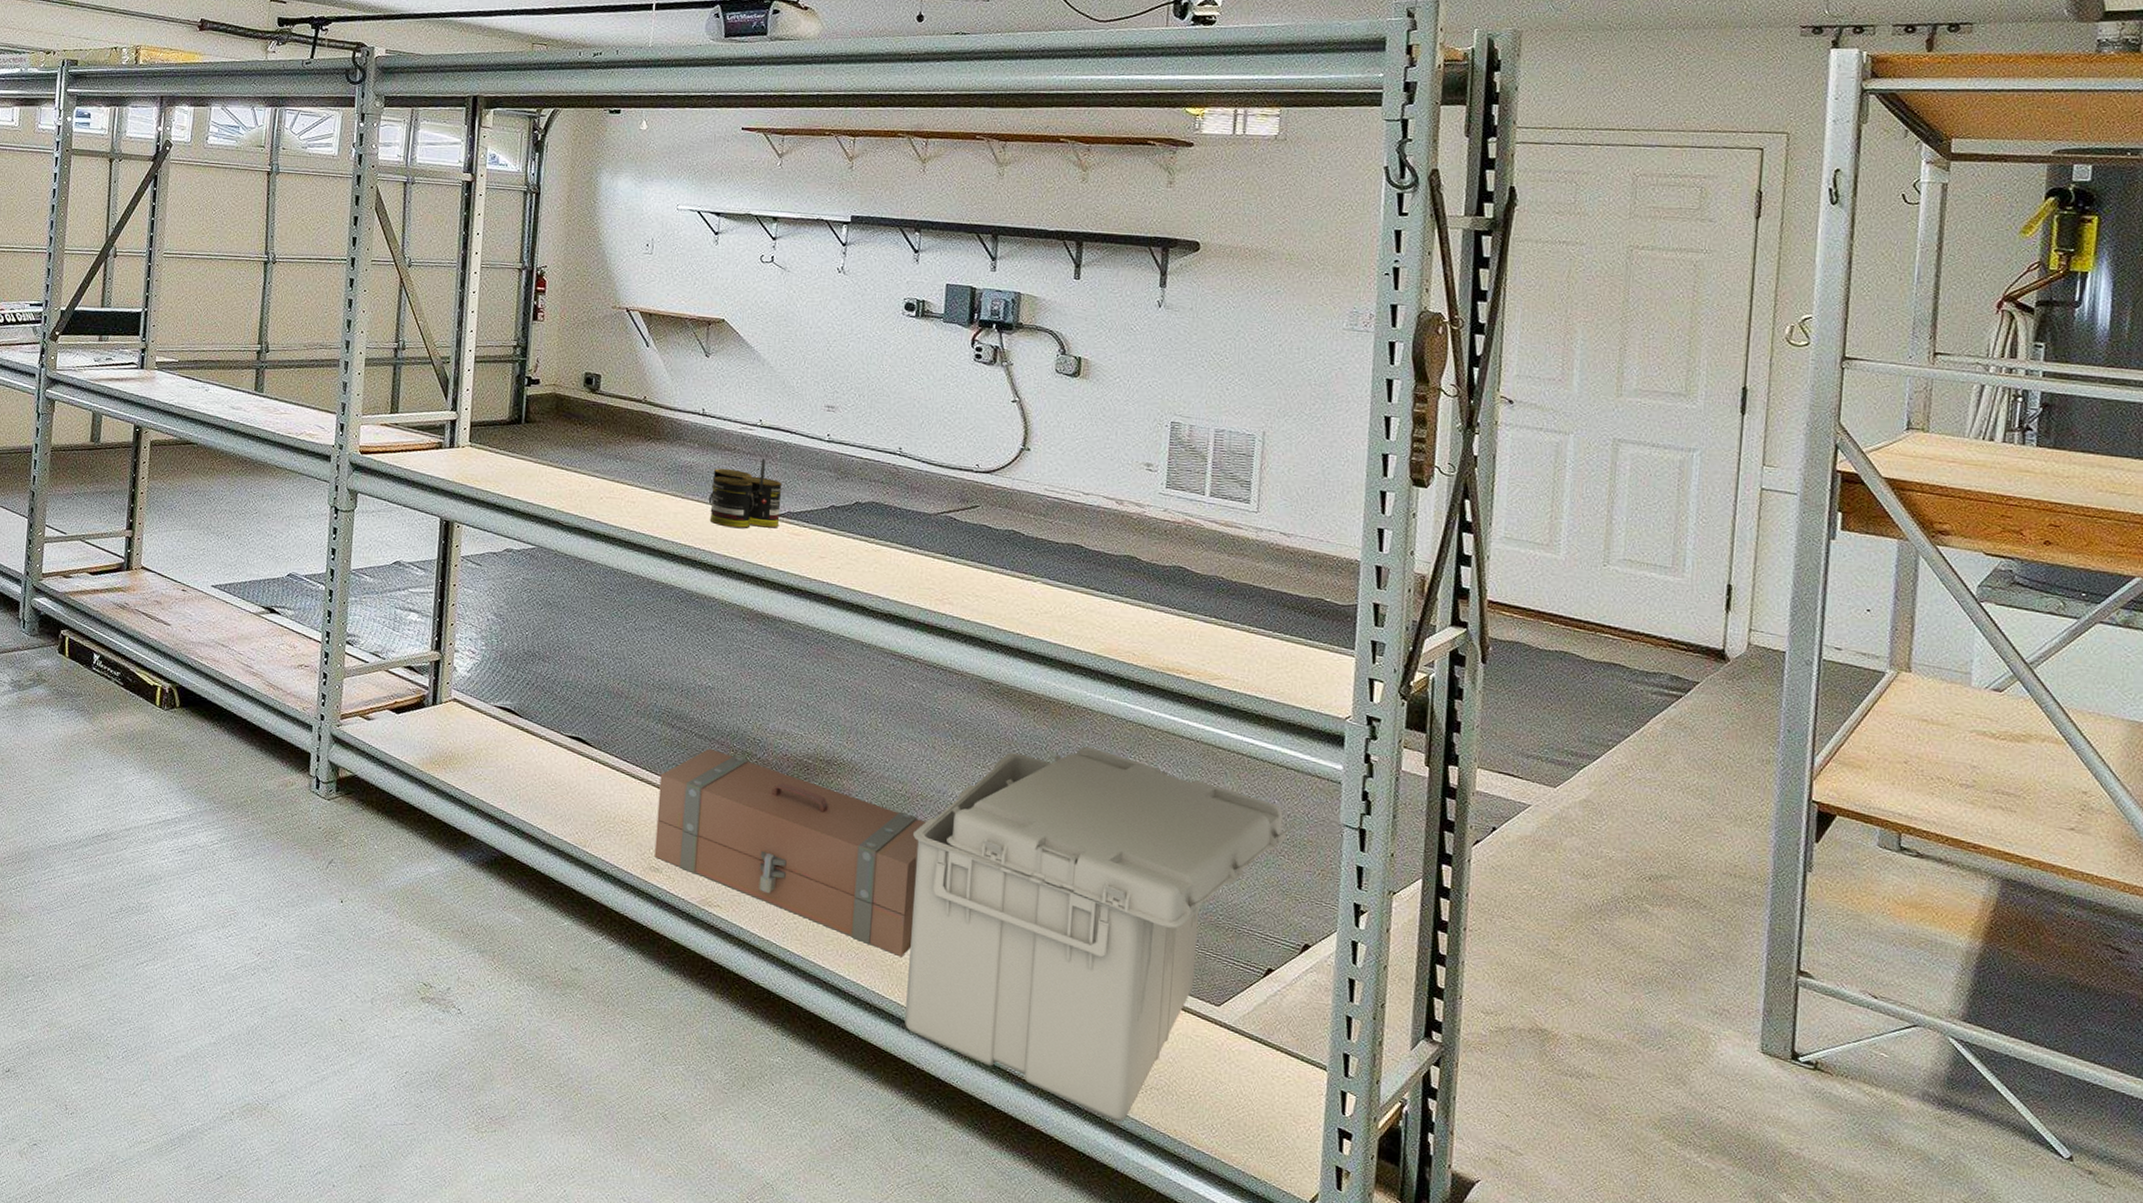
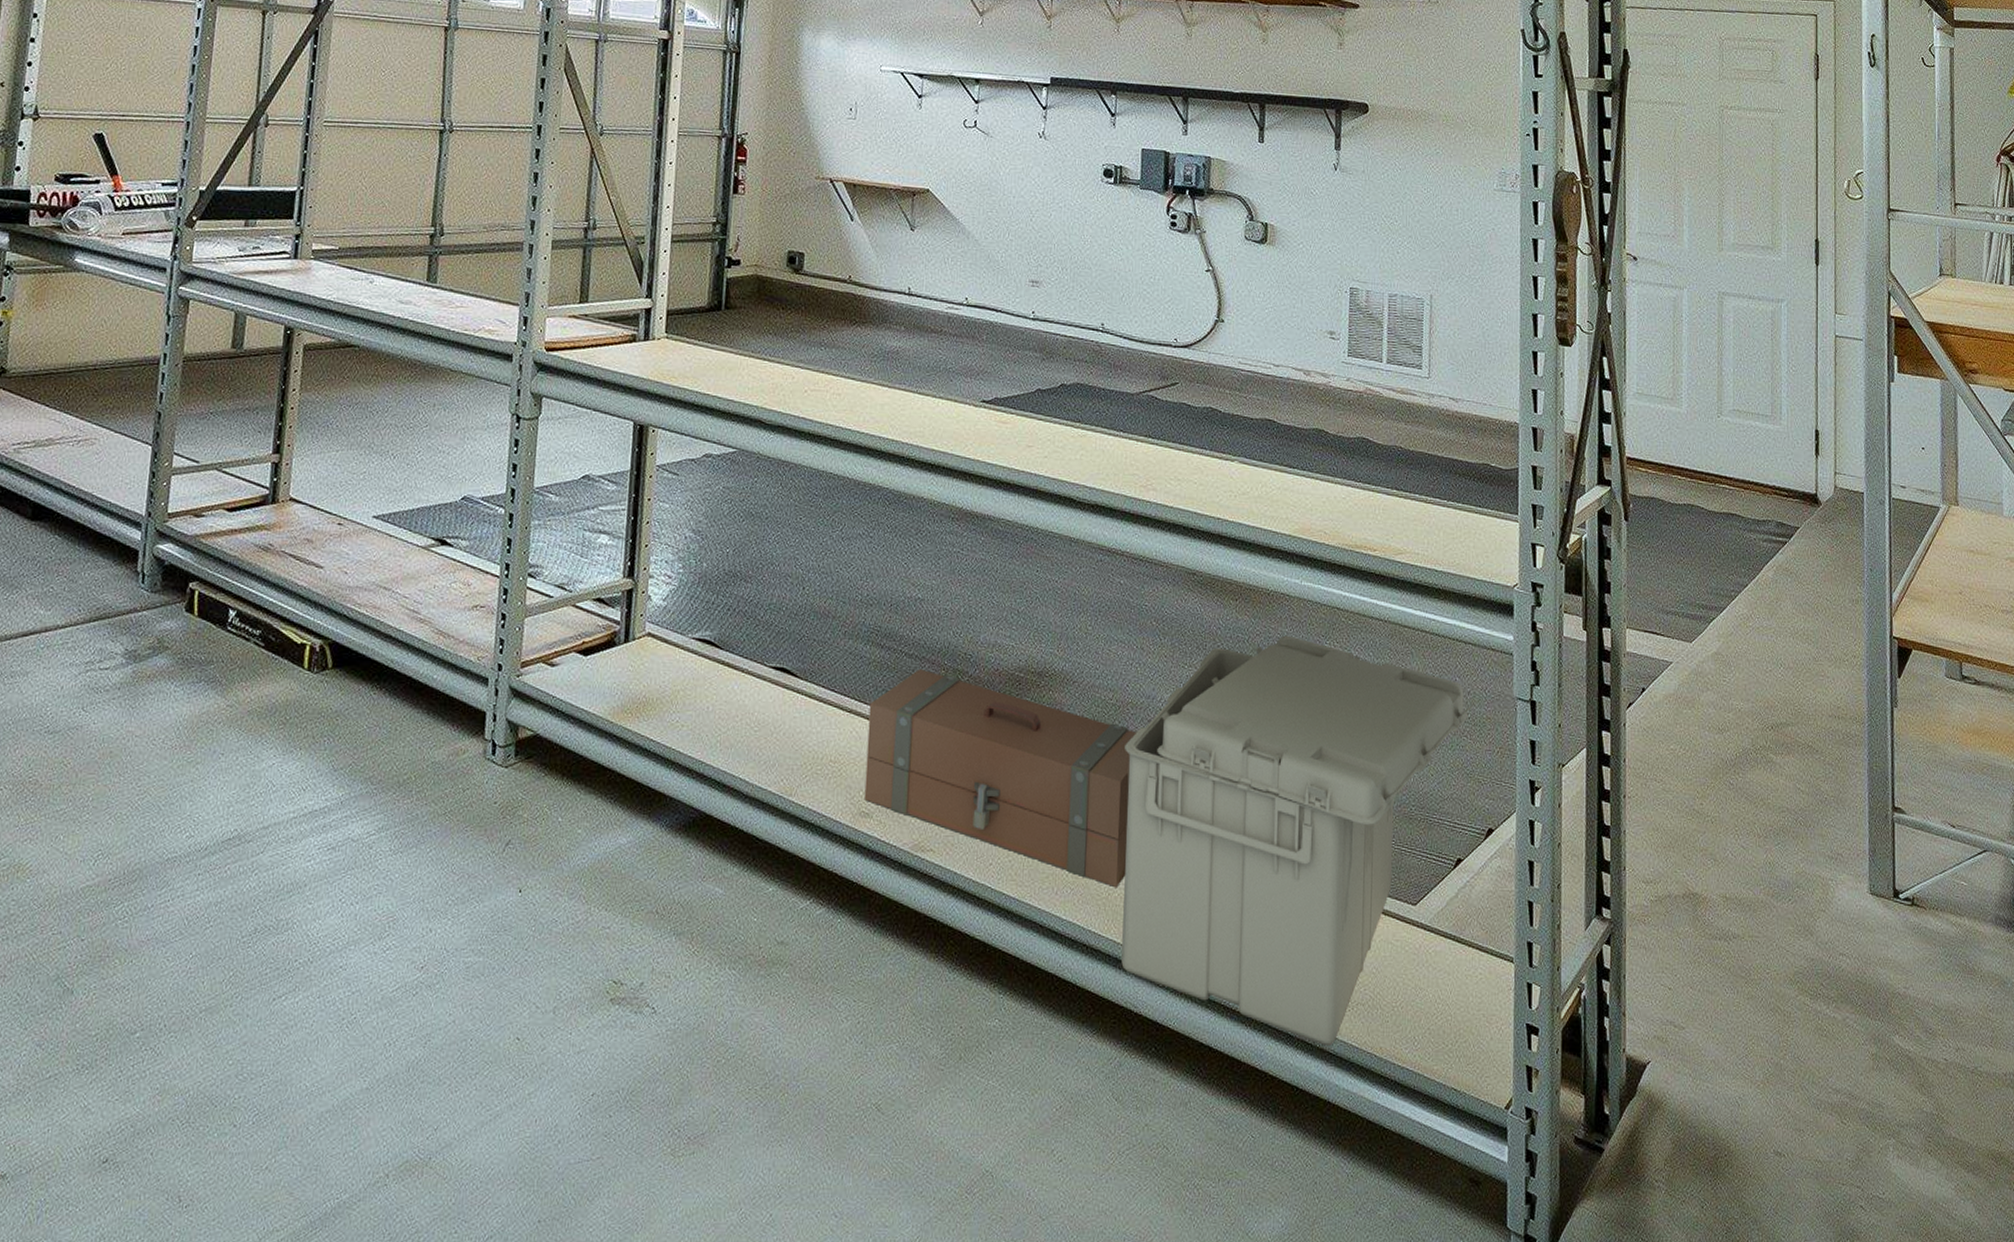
paint can: present [708,458,783,529] -> none [915,340,989,419]

